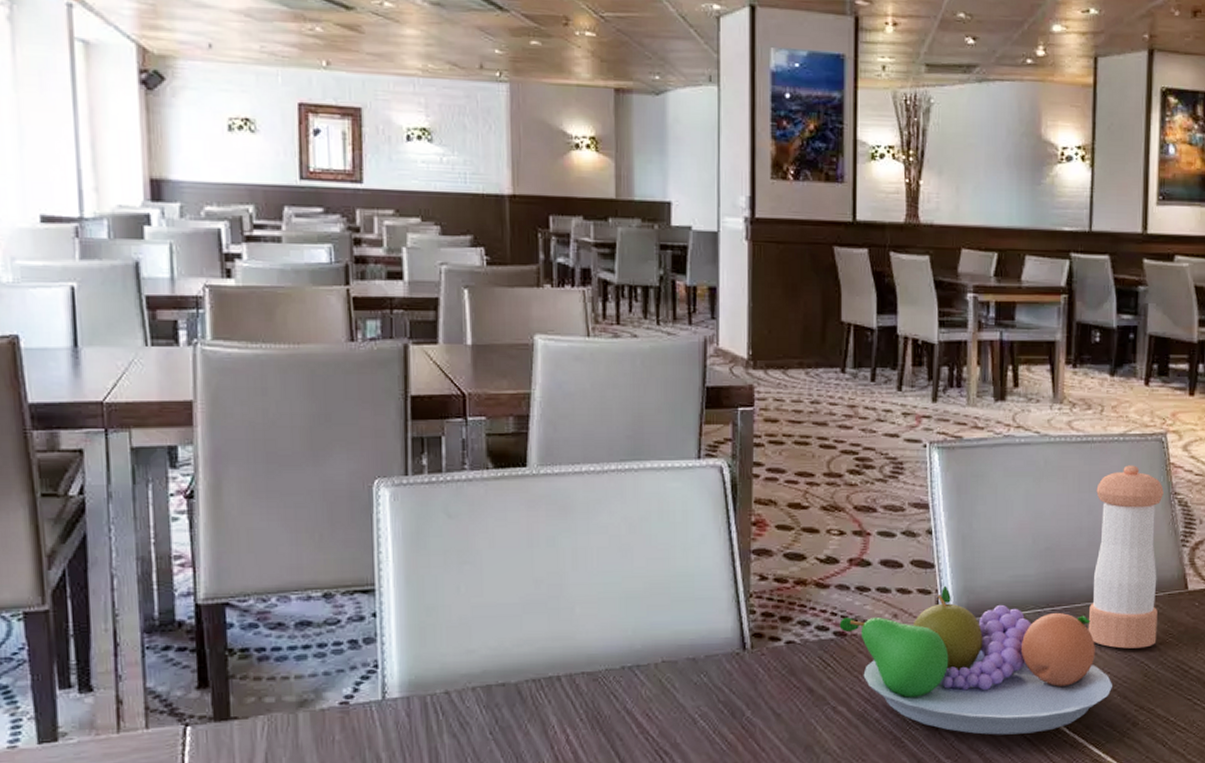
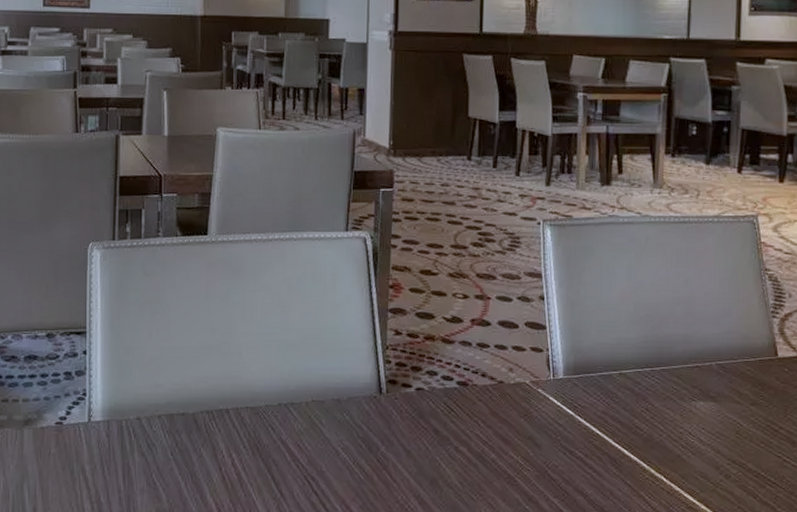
fruit bowl: present [839,585,1112,735] -> none [462,345,706,480]
pepper shaker: present [1088,465,1164,649] -> none [684,243,755,408]

